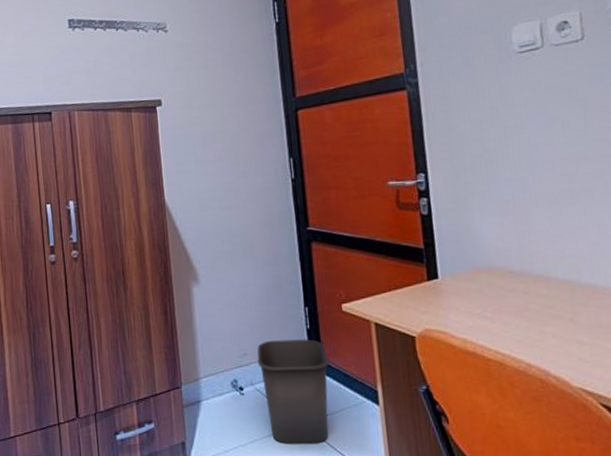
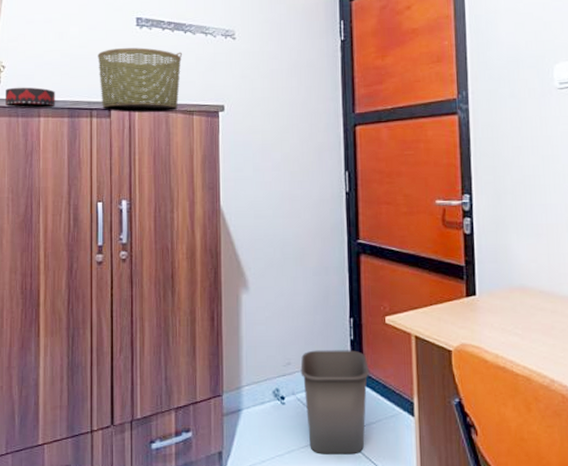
basket: none [34,49,116,115] -> present [97,47,183,113]

